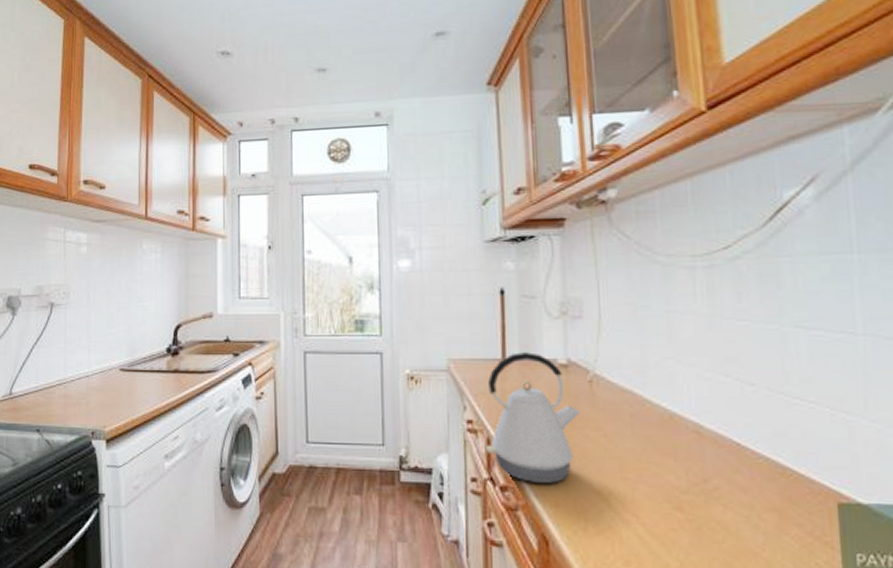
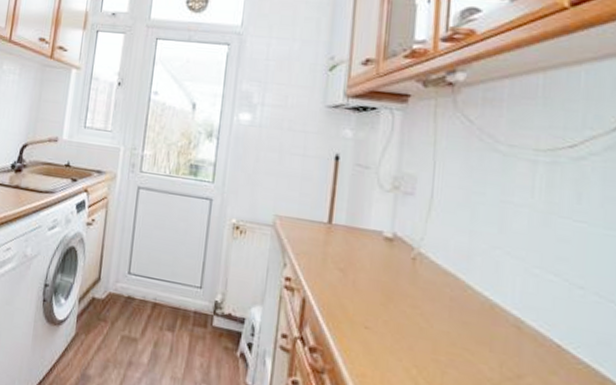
kettle: present [485,352,581,483] -> none [299,219,400,353]

